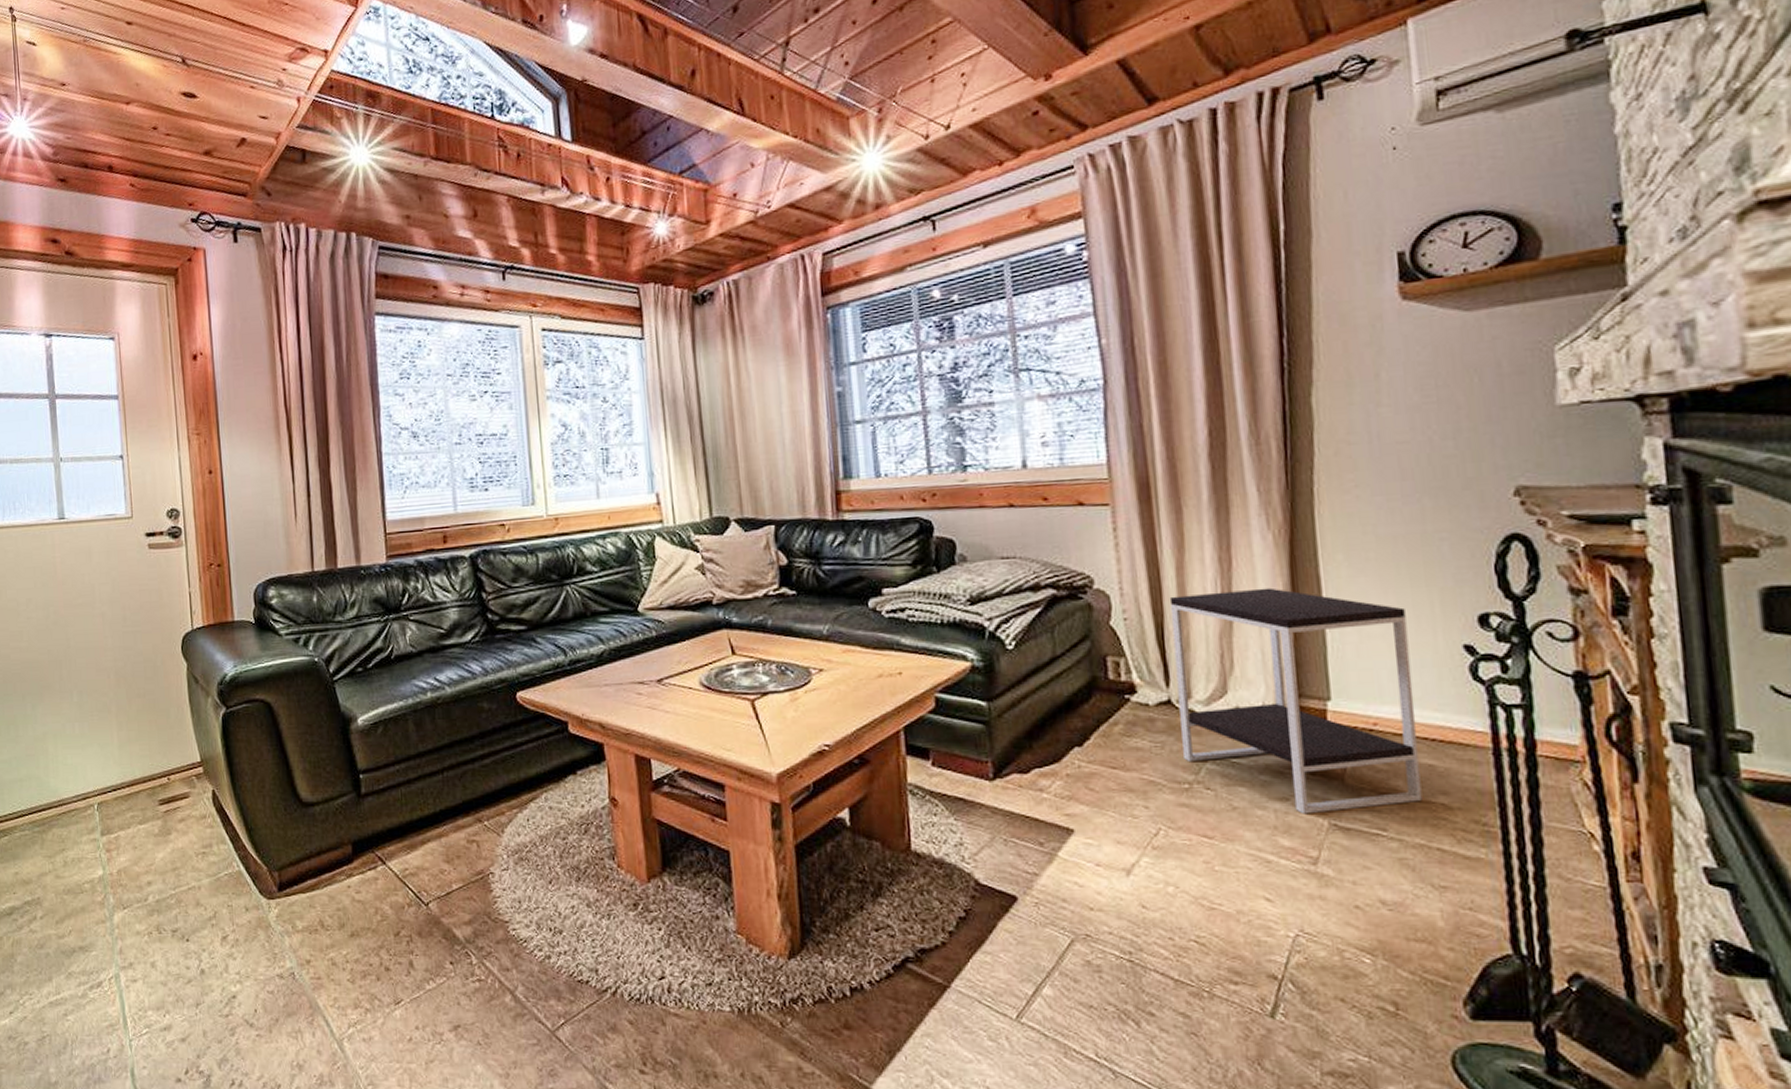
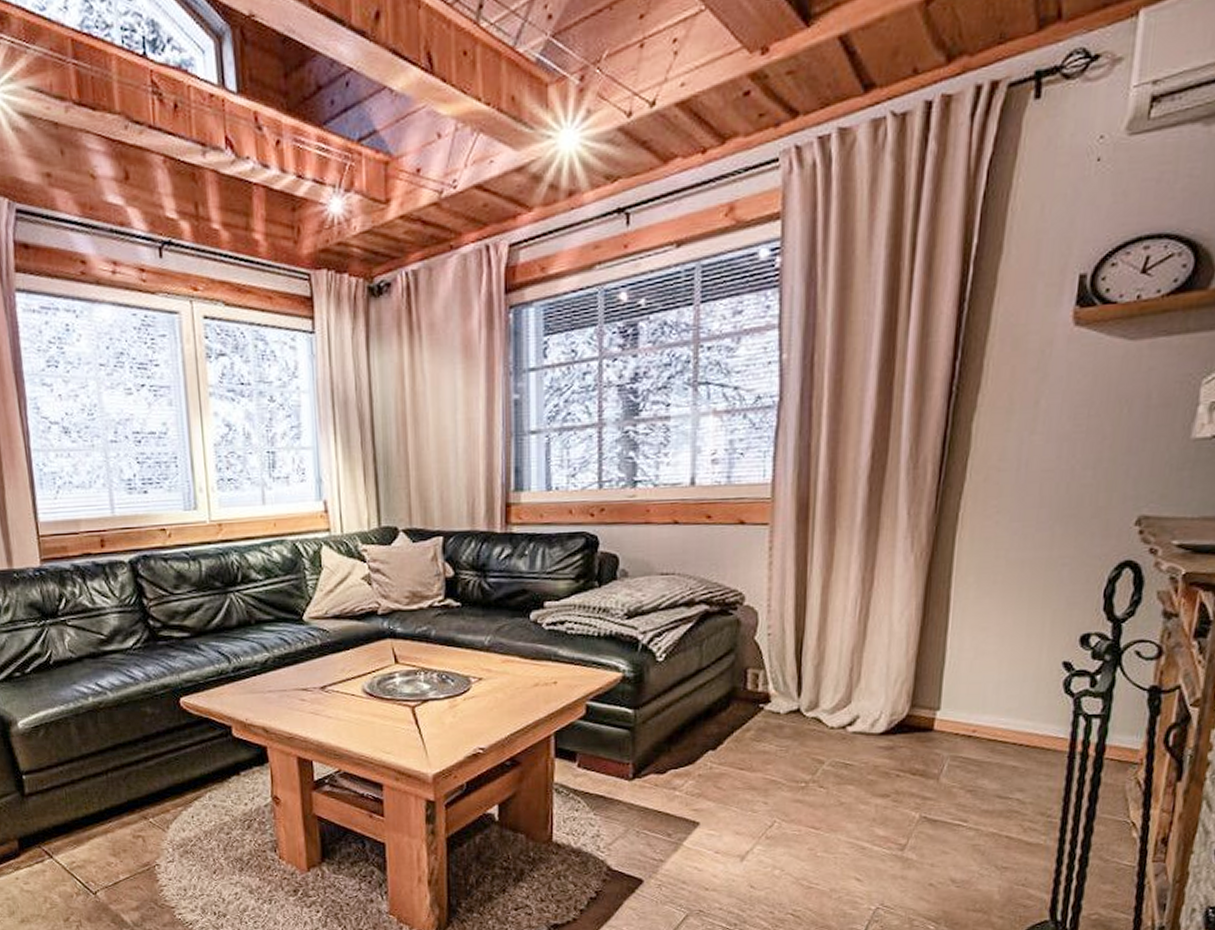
side table: present [1169,587,1422,814] -> none [804,607,1019,809]

